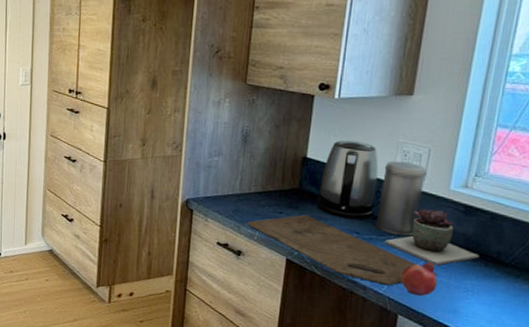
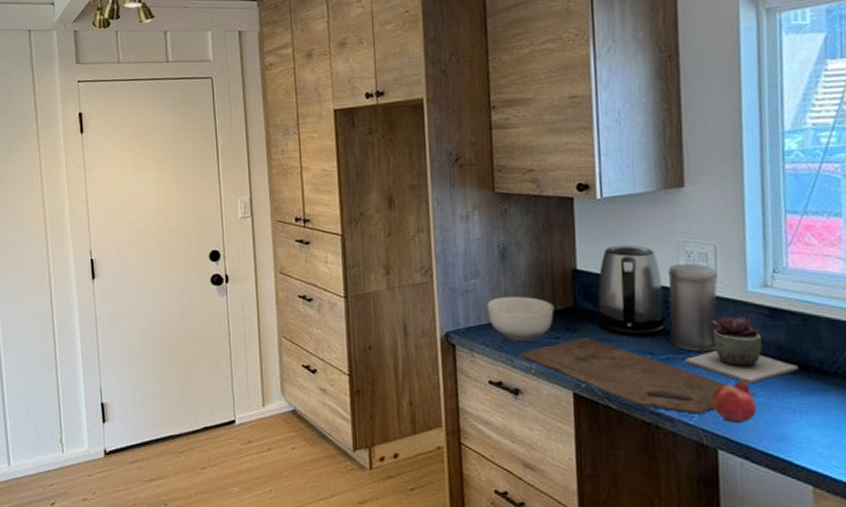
bowl: none [224,174,282,213] -> present [487,295,554,341]

